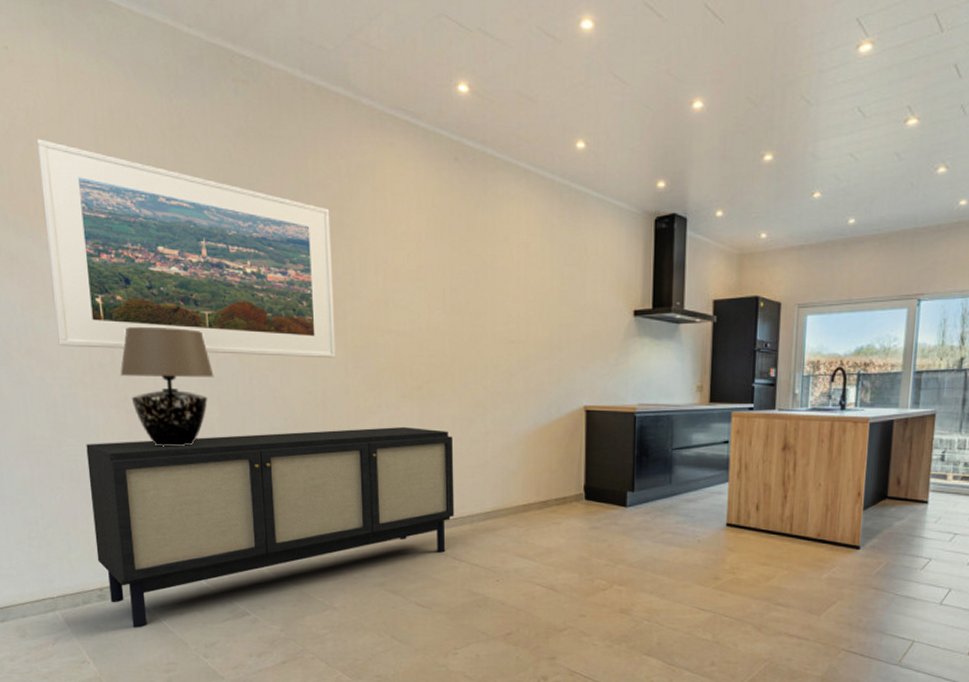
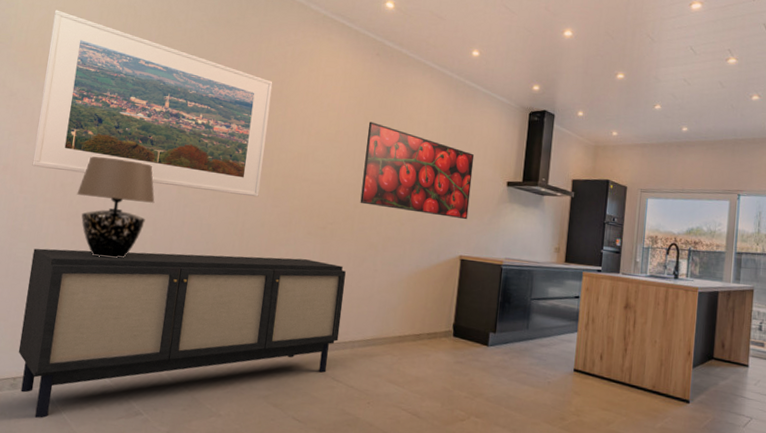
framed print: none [456,250,591,363] -> present [360,121,475,220]

